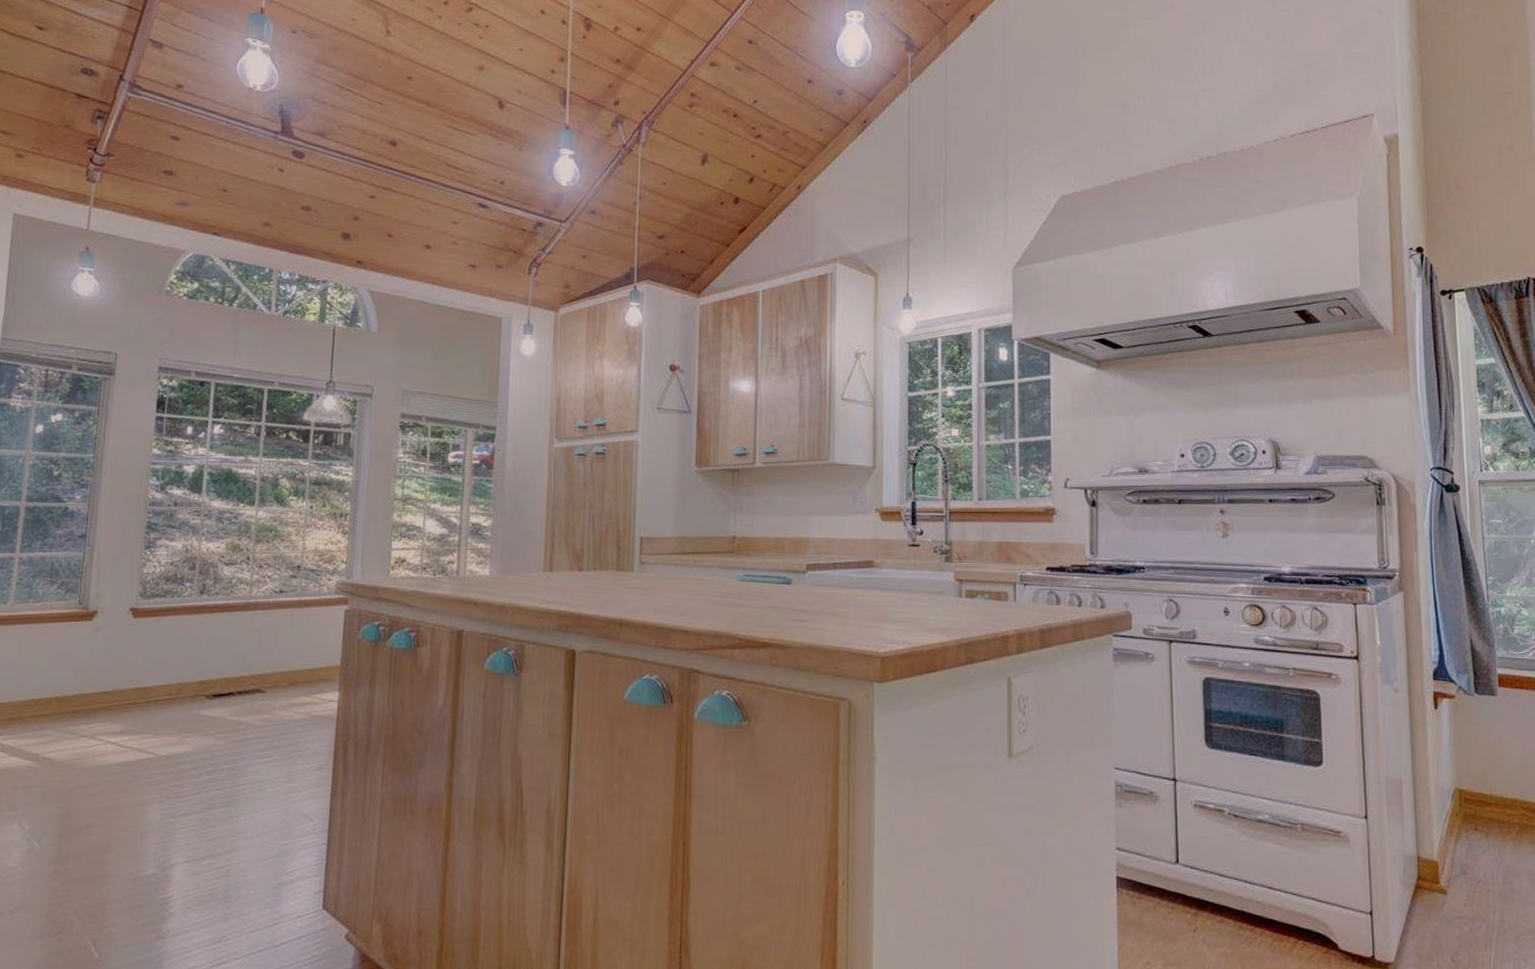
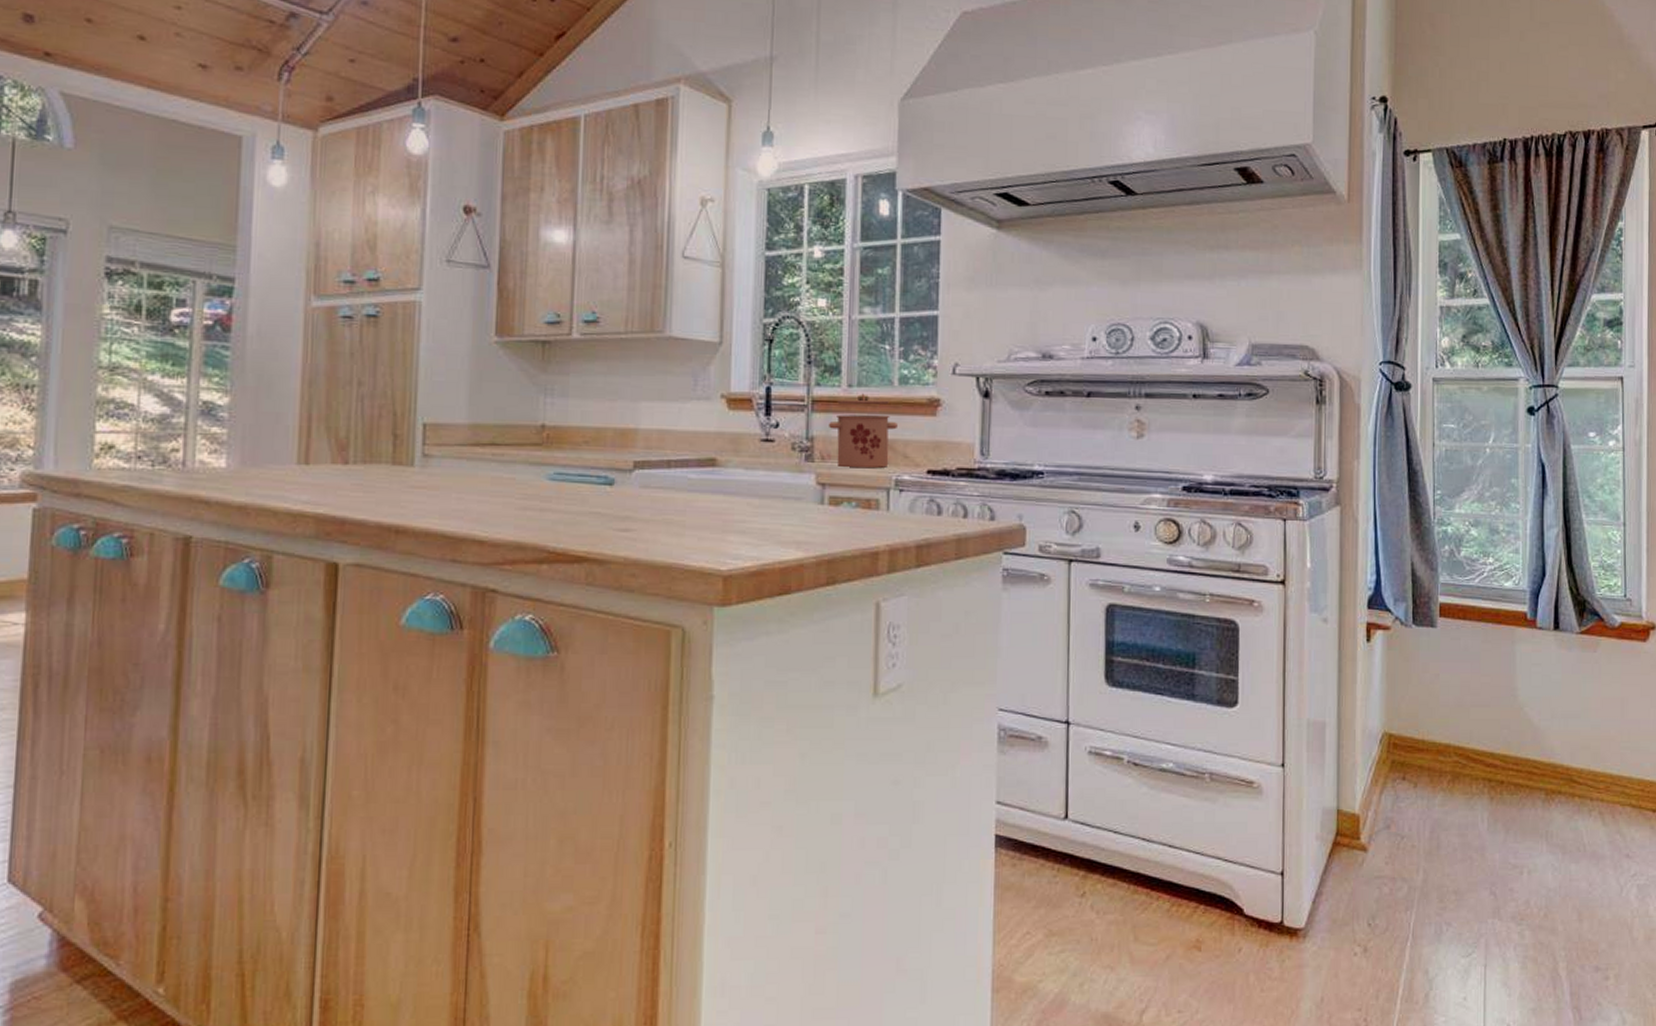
cooking pot: none [963,505,1020,567] -> present [828,393,897,469]

